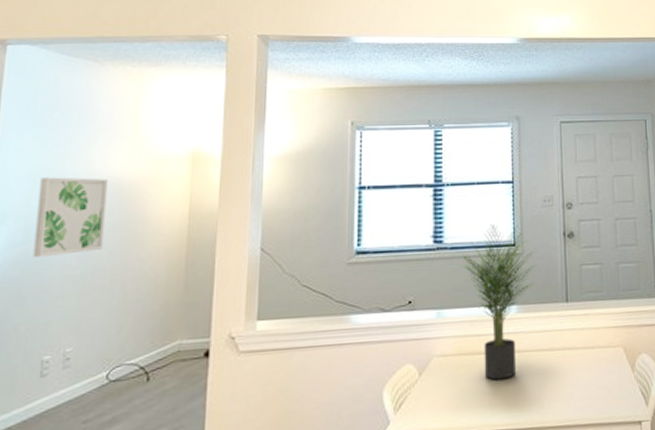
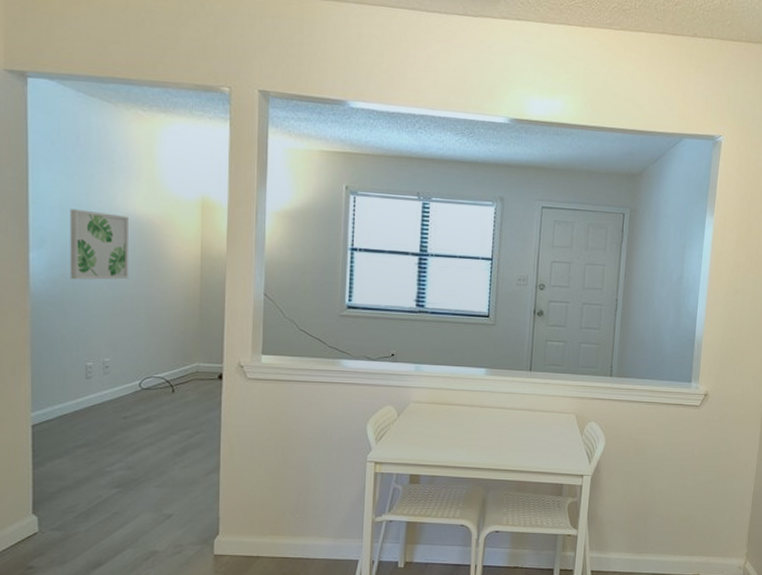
potted plant: present [461,224,536,380] -> none [440,296,507,428]

